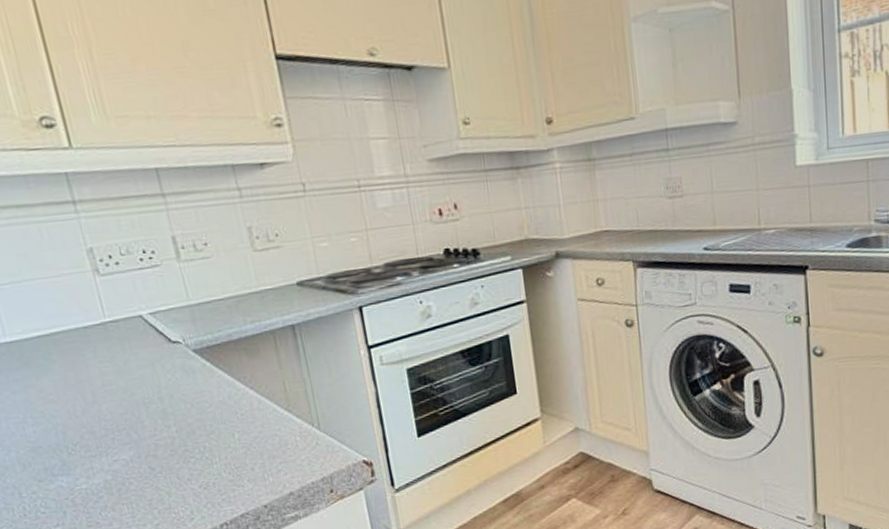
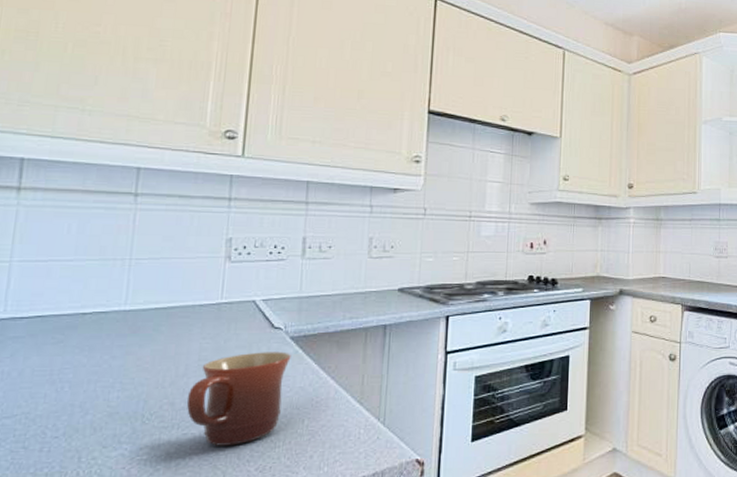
mug: none [105,366,209,469] -> present [186,352,291,446]

